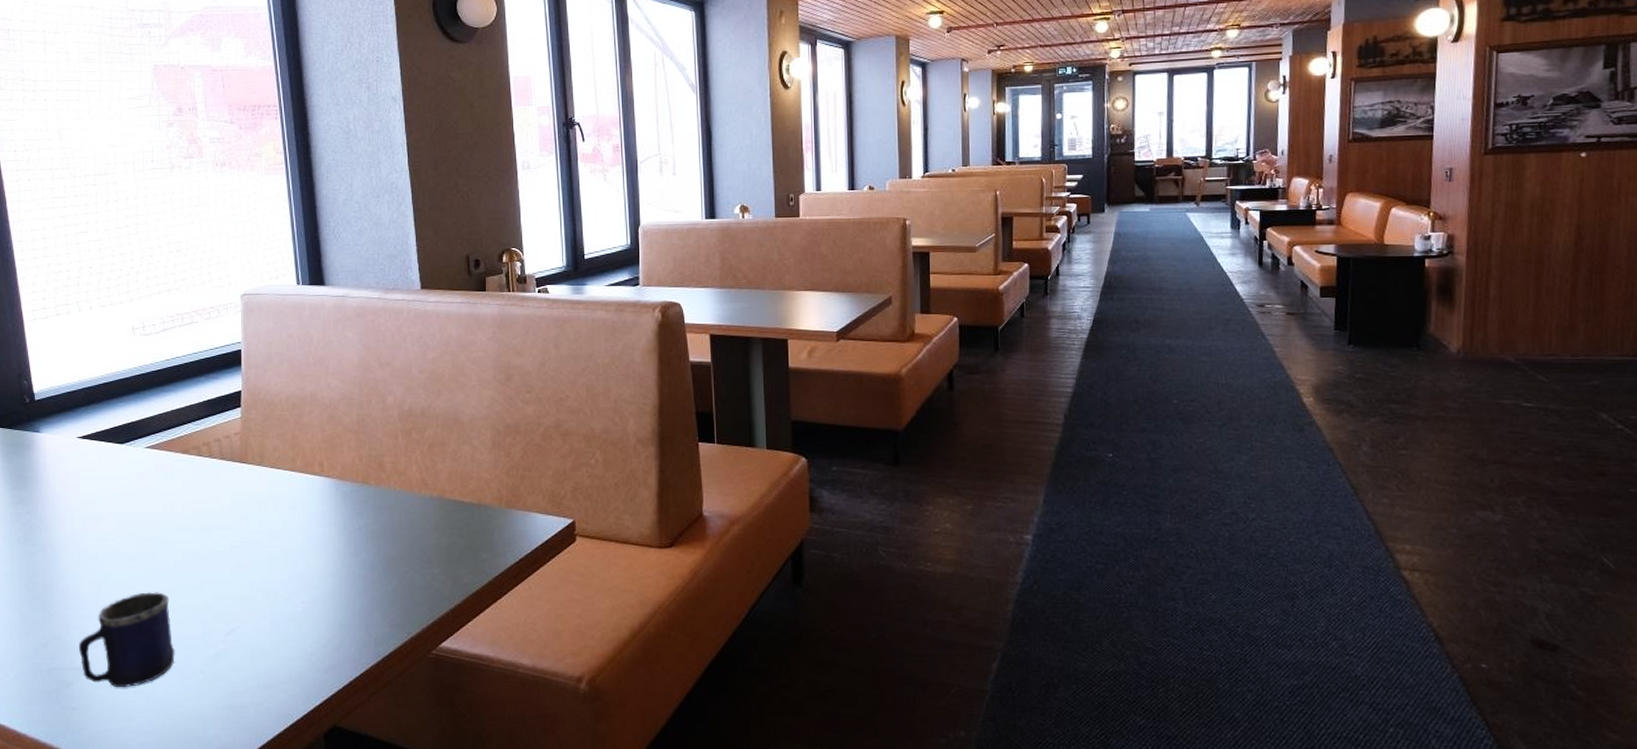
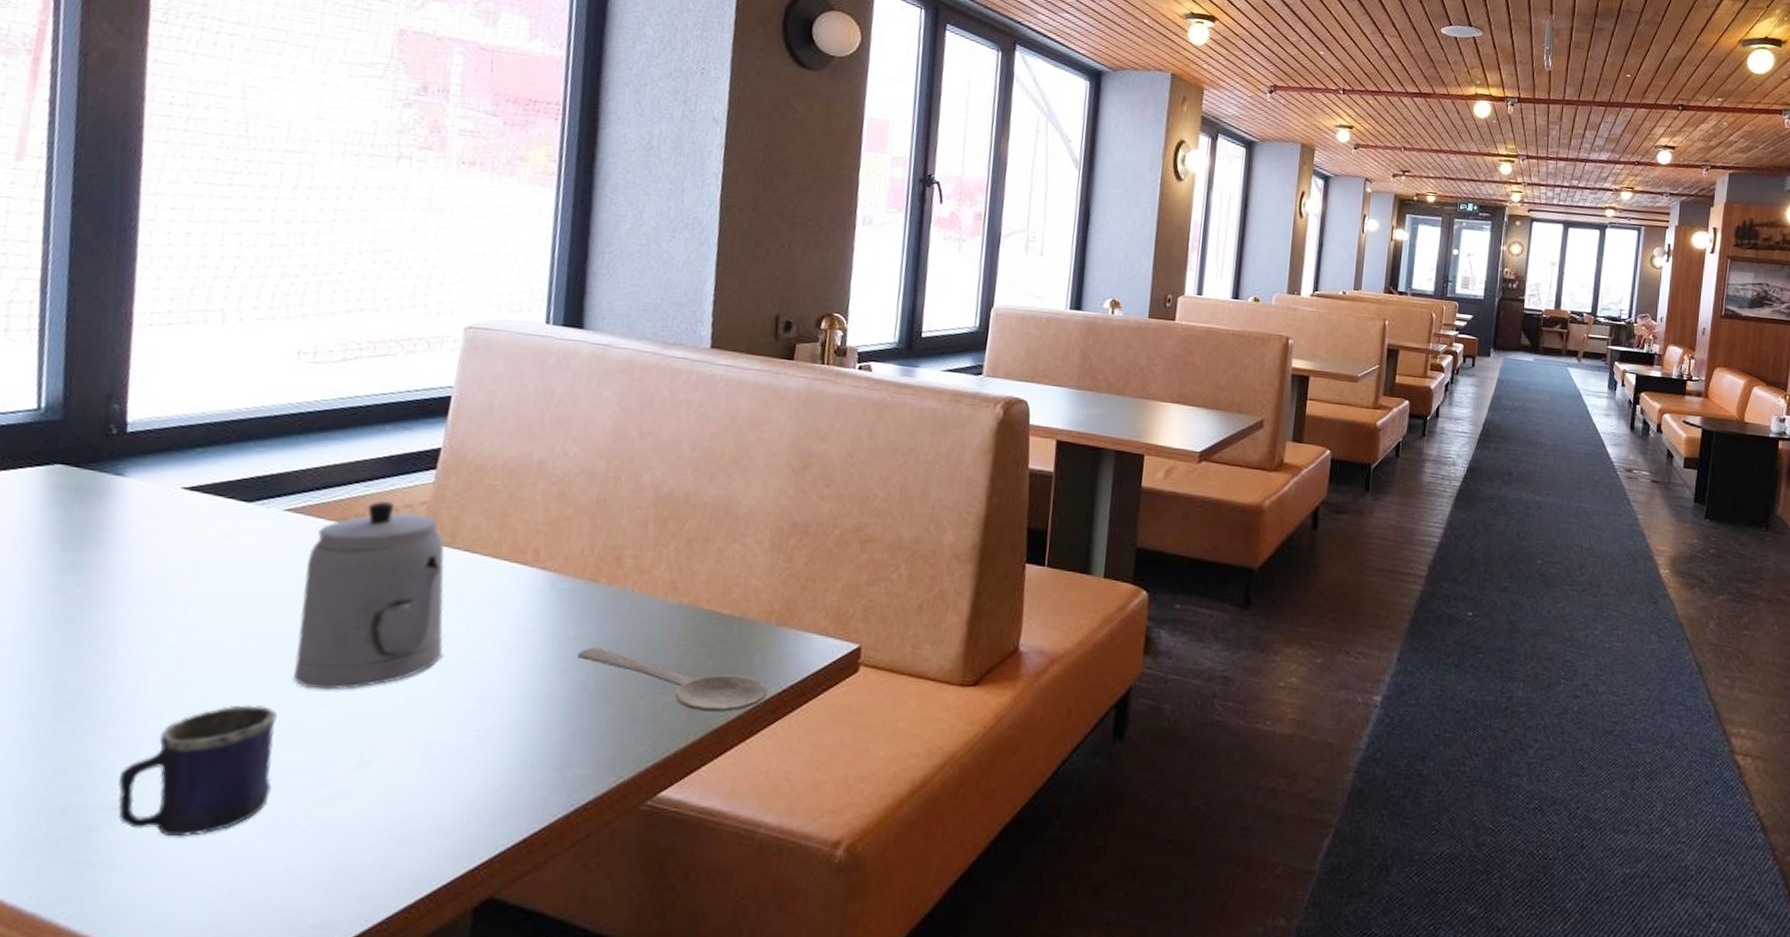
teapot: none [167,435,270,578] -> present [293,501,445,690]
wooden spoon: none [364,534,508,579] -> present [578,646,768,712]

